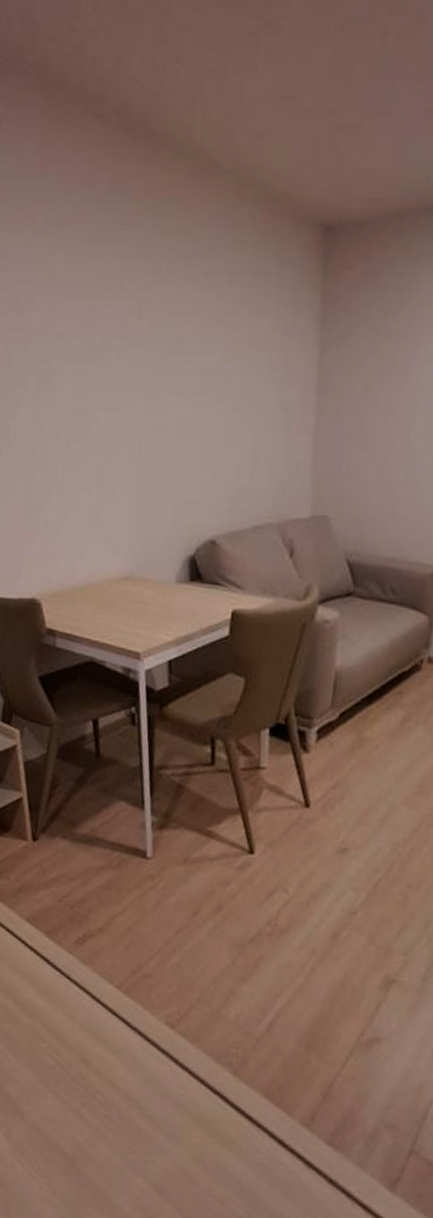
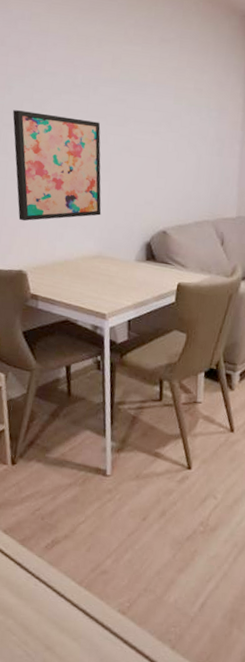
wall art: none [15,388,131,535] -> present [13,110,102,221]

